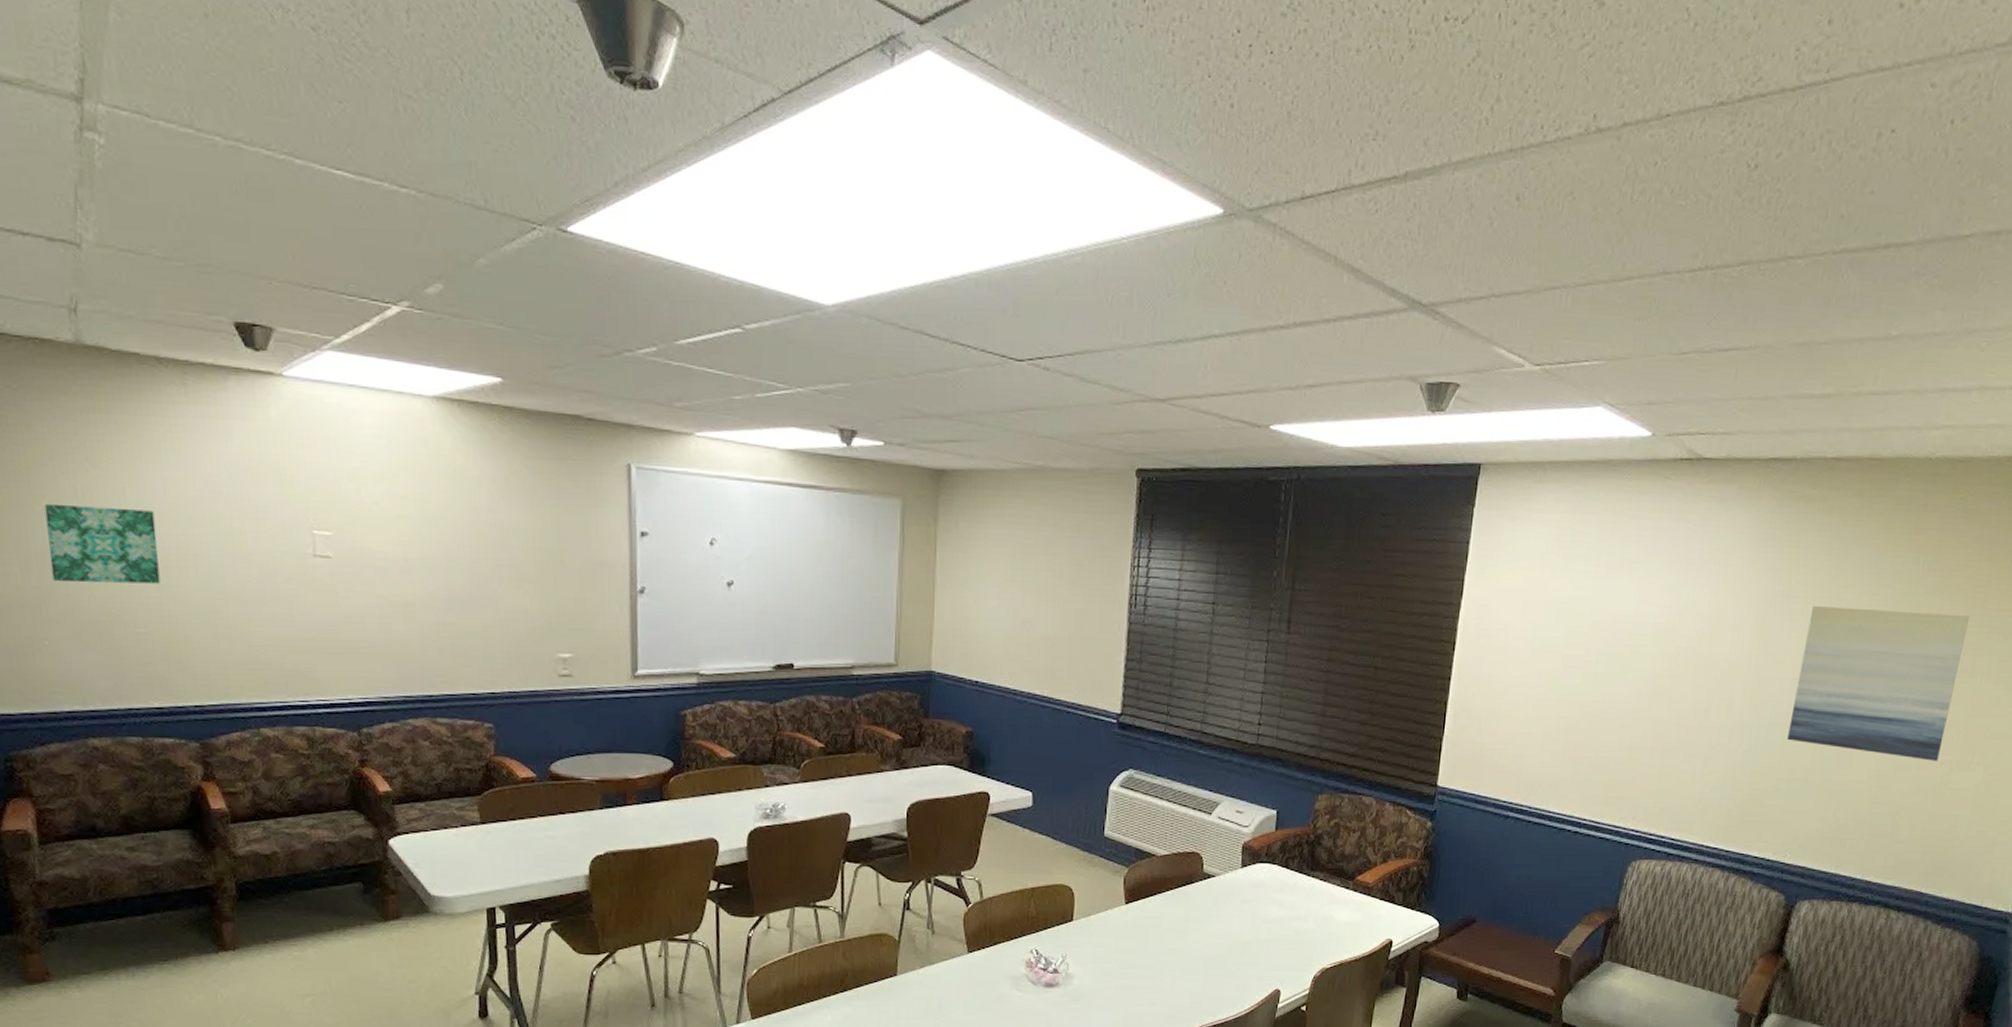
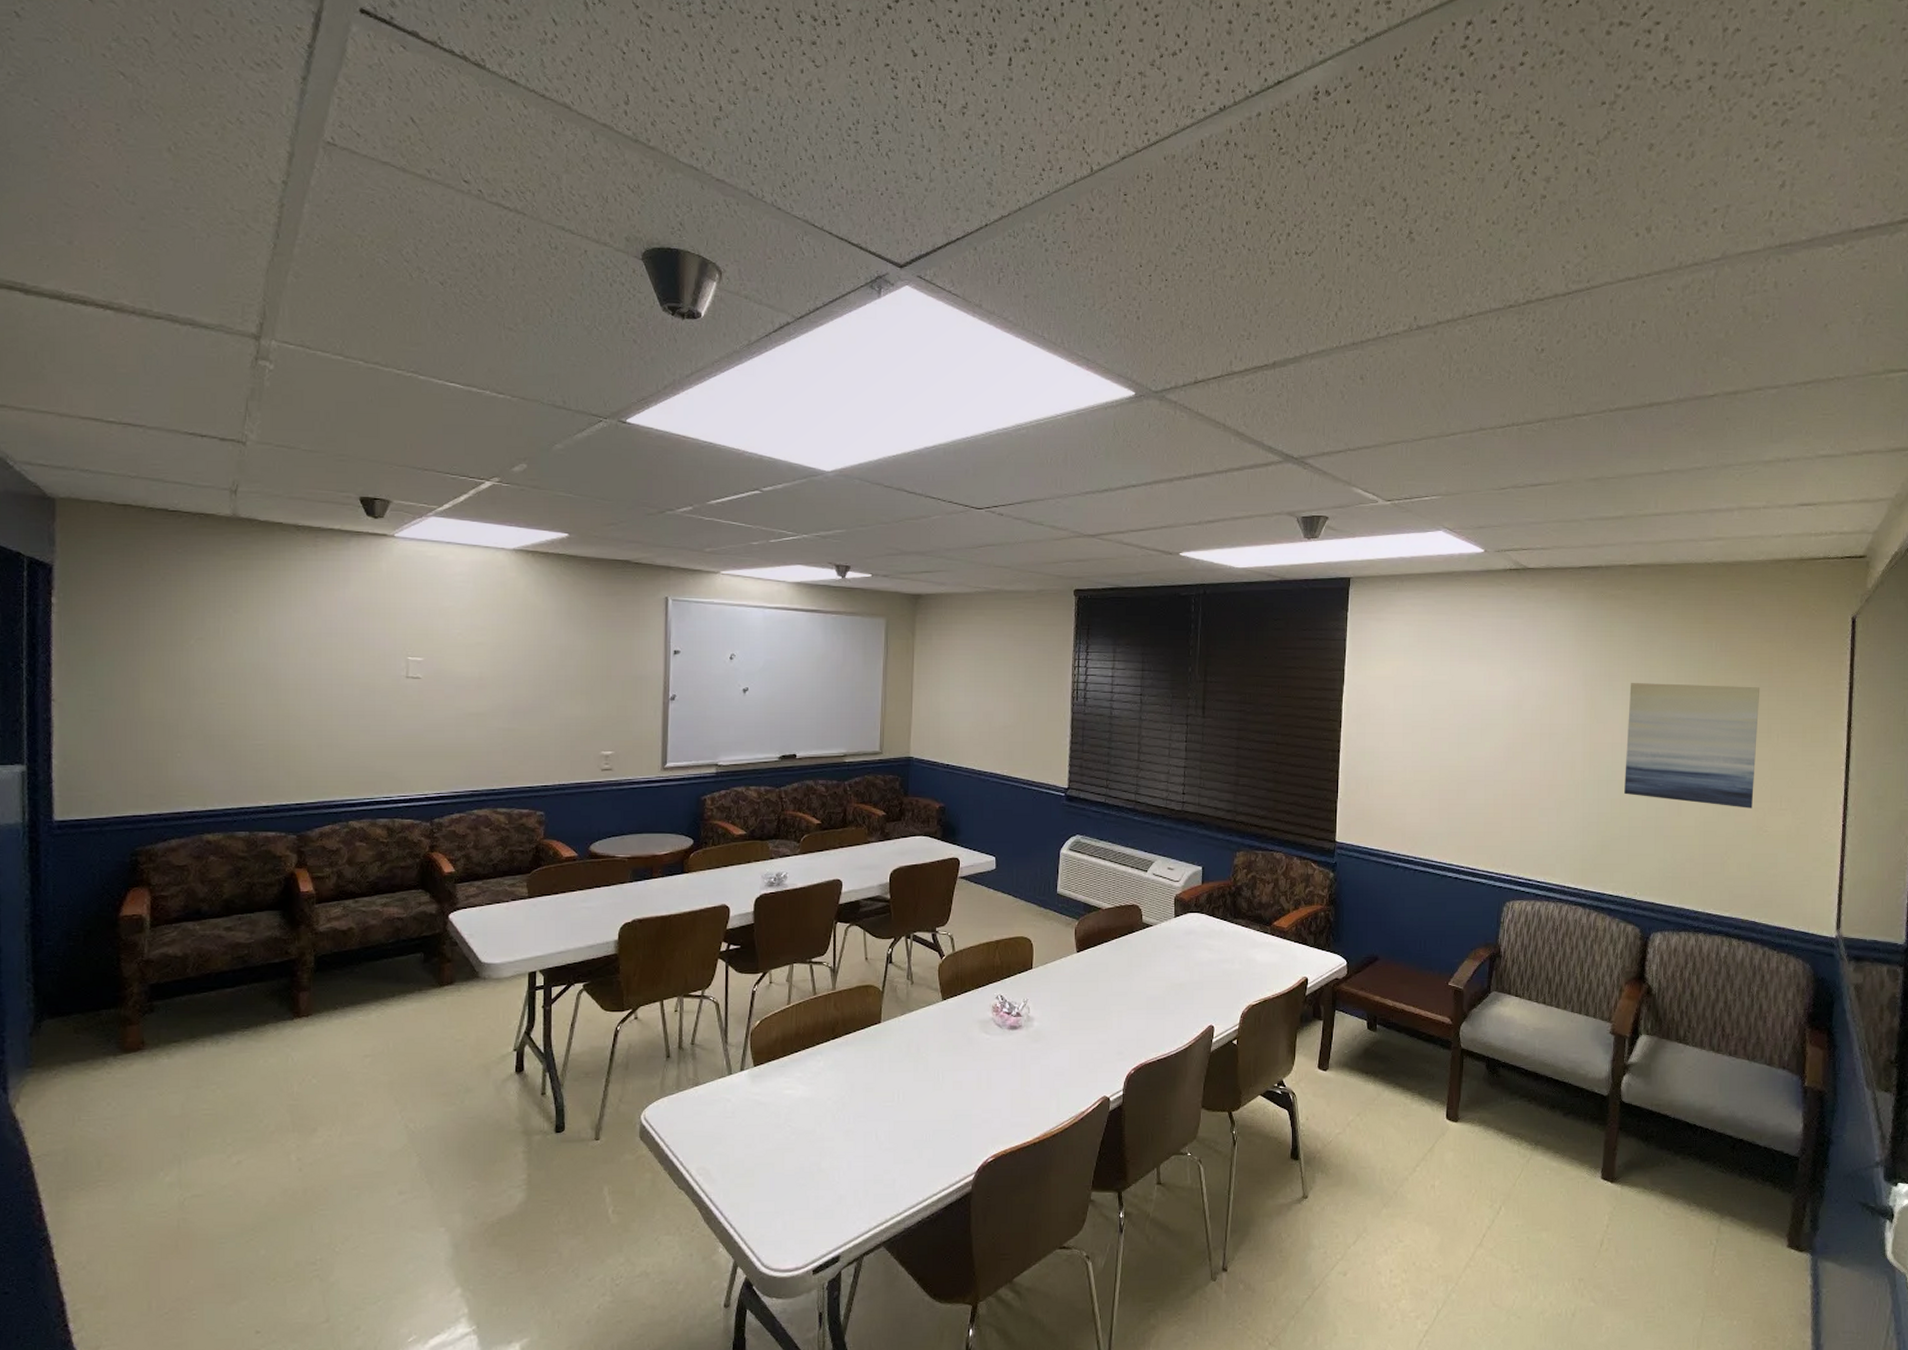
wall art: present [44,503,161,584] -> none [190,641,280,705]

